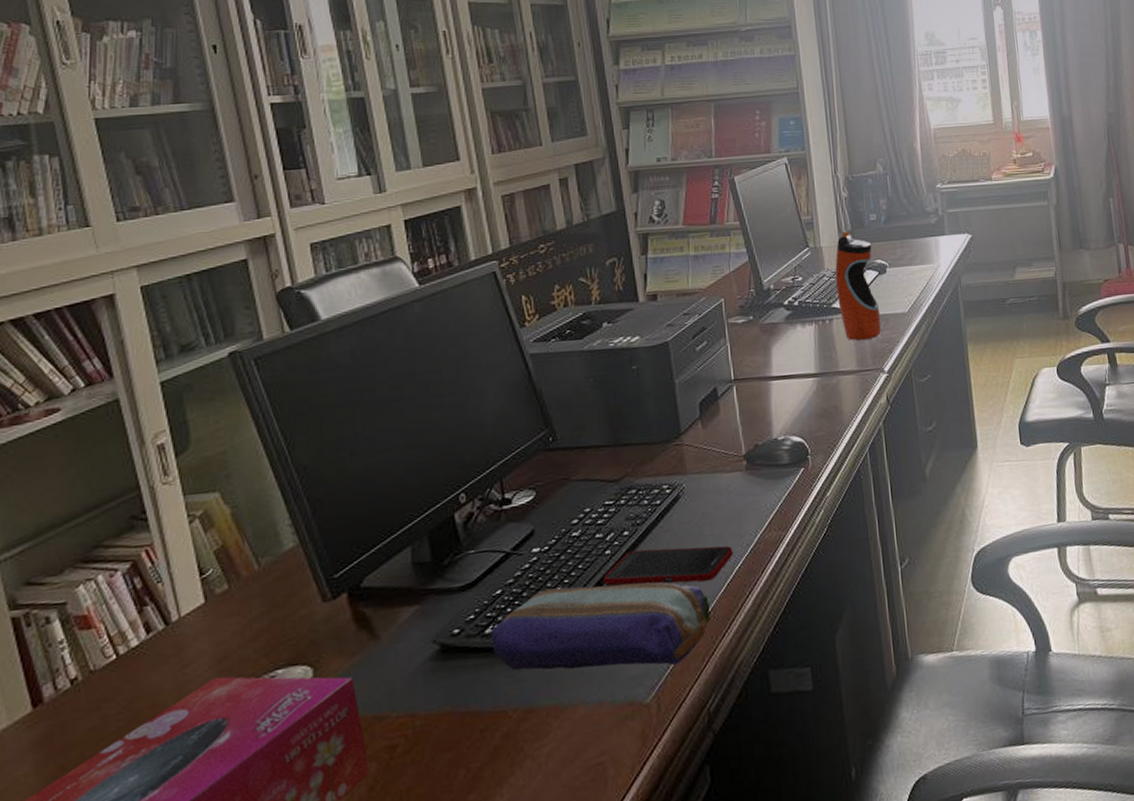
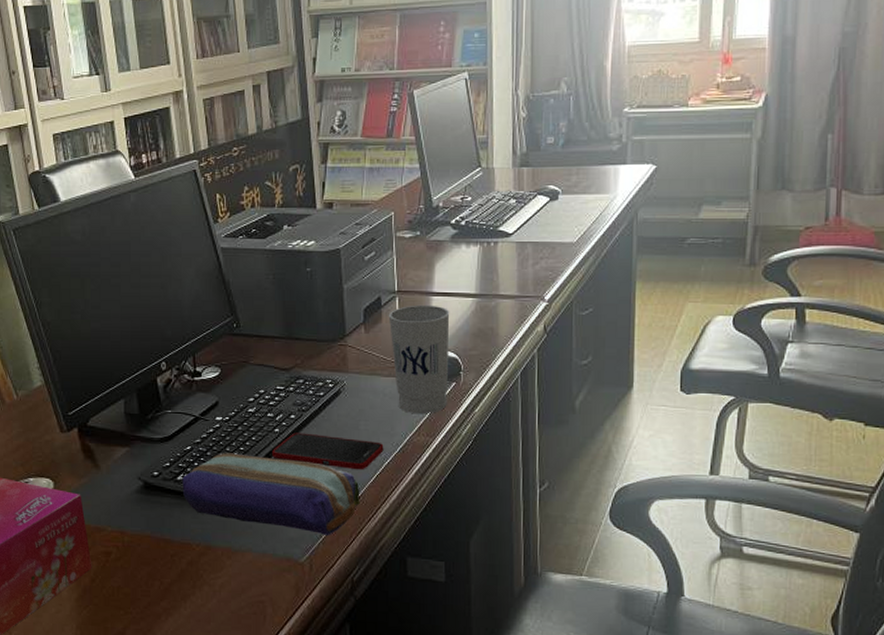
cup: none [726,389,797,509] -> present [388,304,450,415]
water bottle: present [835,231,882,341] -> none [504,153,547,267]

